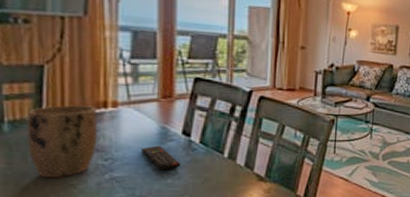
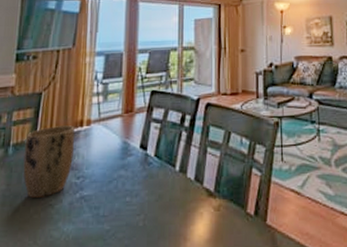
remote control: present [141,145,182,172] -> none [106,161,139,189]

